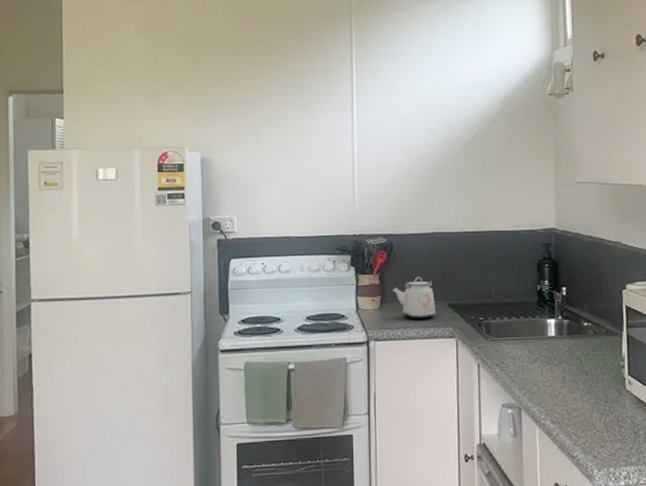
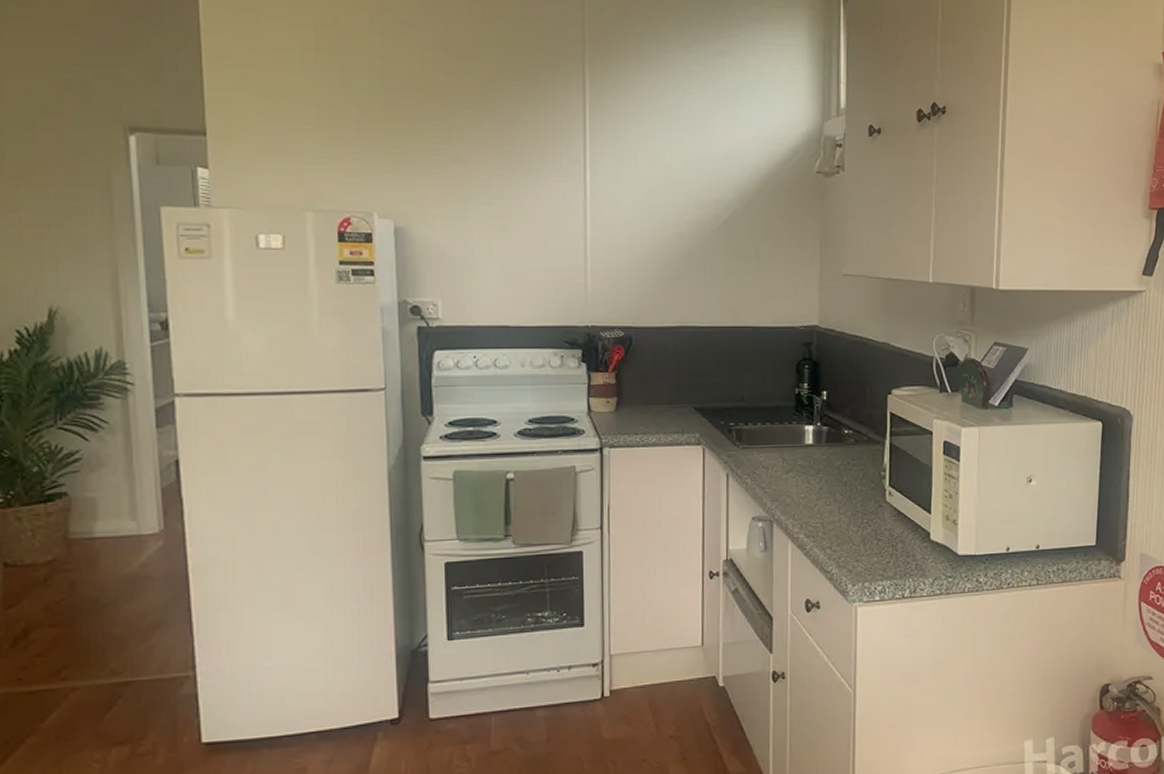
kettle: present [391,261,436,319] -> none [630,359,680,424]

